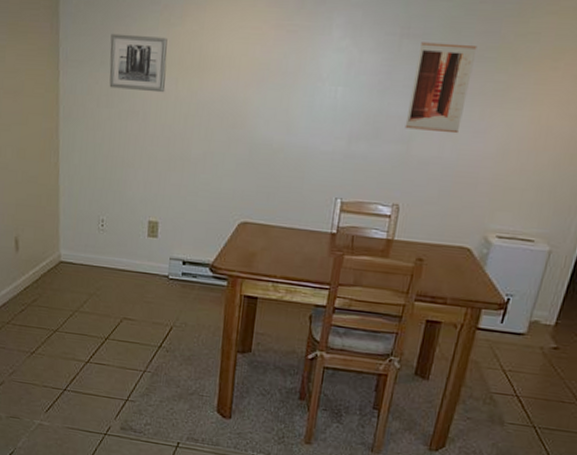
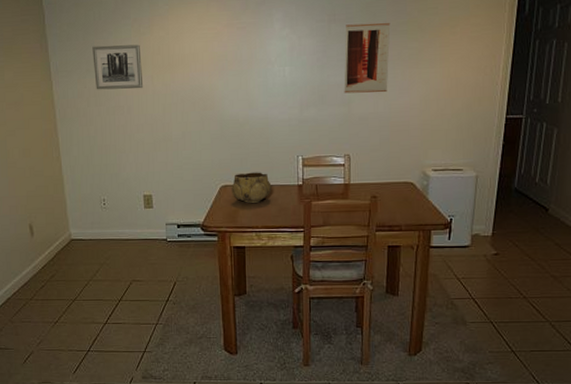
decorative bowl: none [251,210,300,248] -> present [231,172,272,203]

